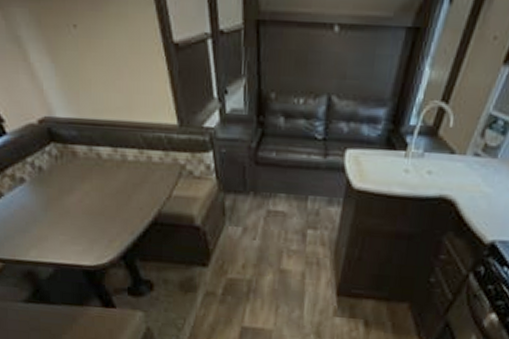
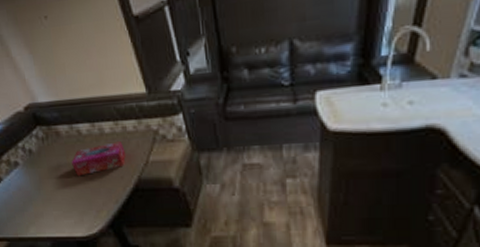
tissue box: none [87,171,149,202] -> present [71,141,127,177]

